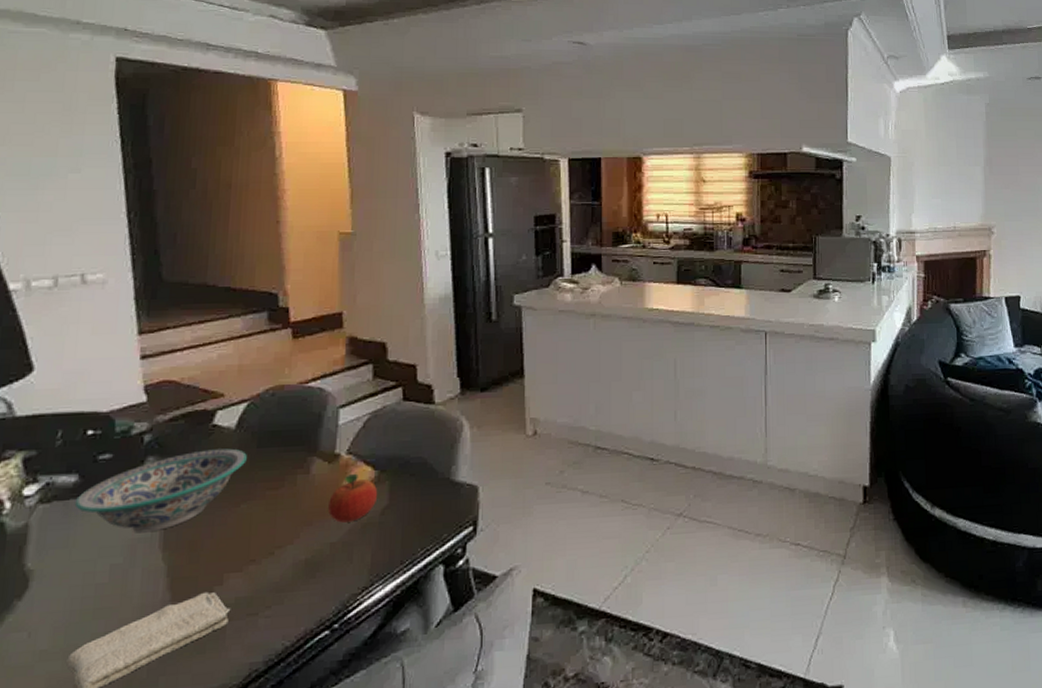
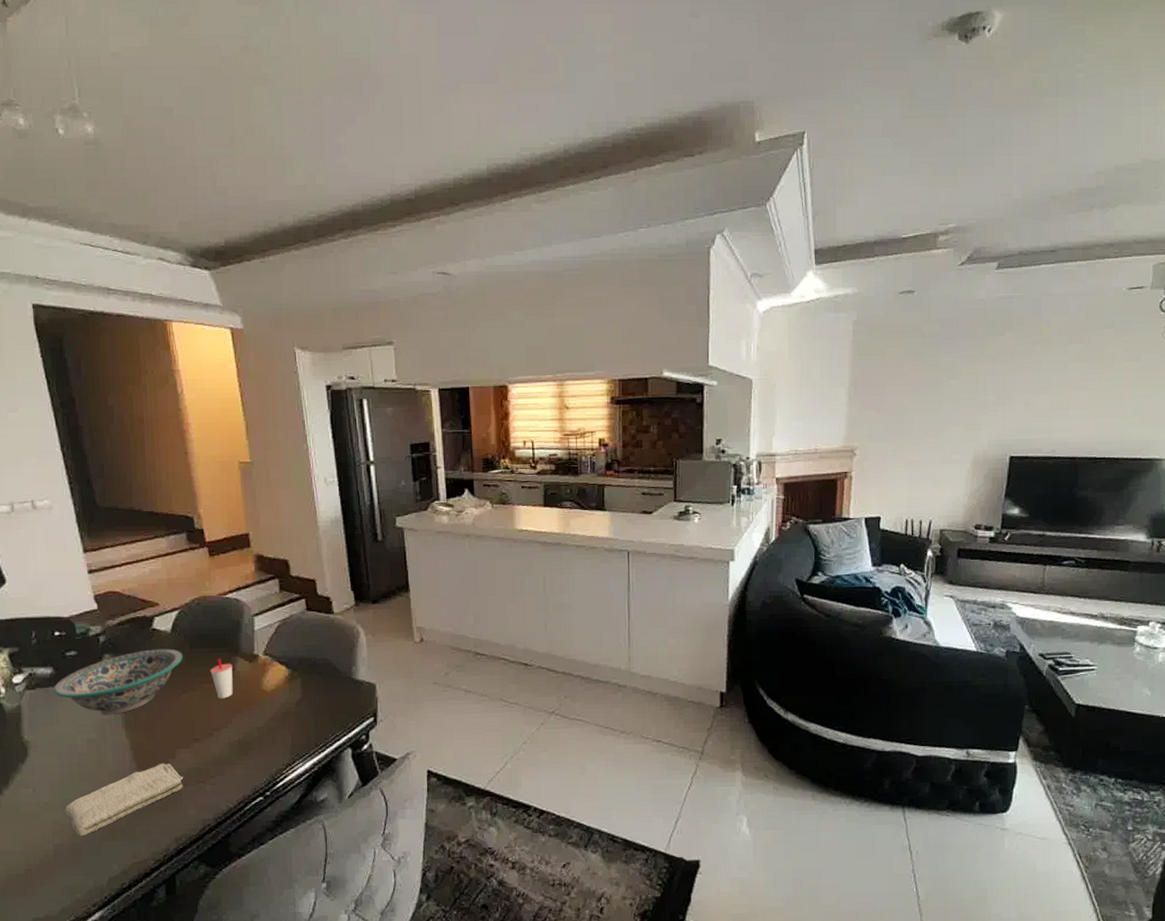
cup: none [279,459,308,509] -> present [210,659,233,699]
fruit: present [328,473,378,523] -> none [253,671,293,711]

